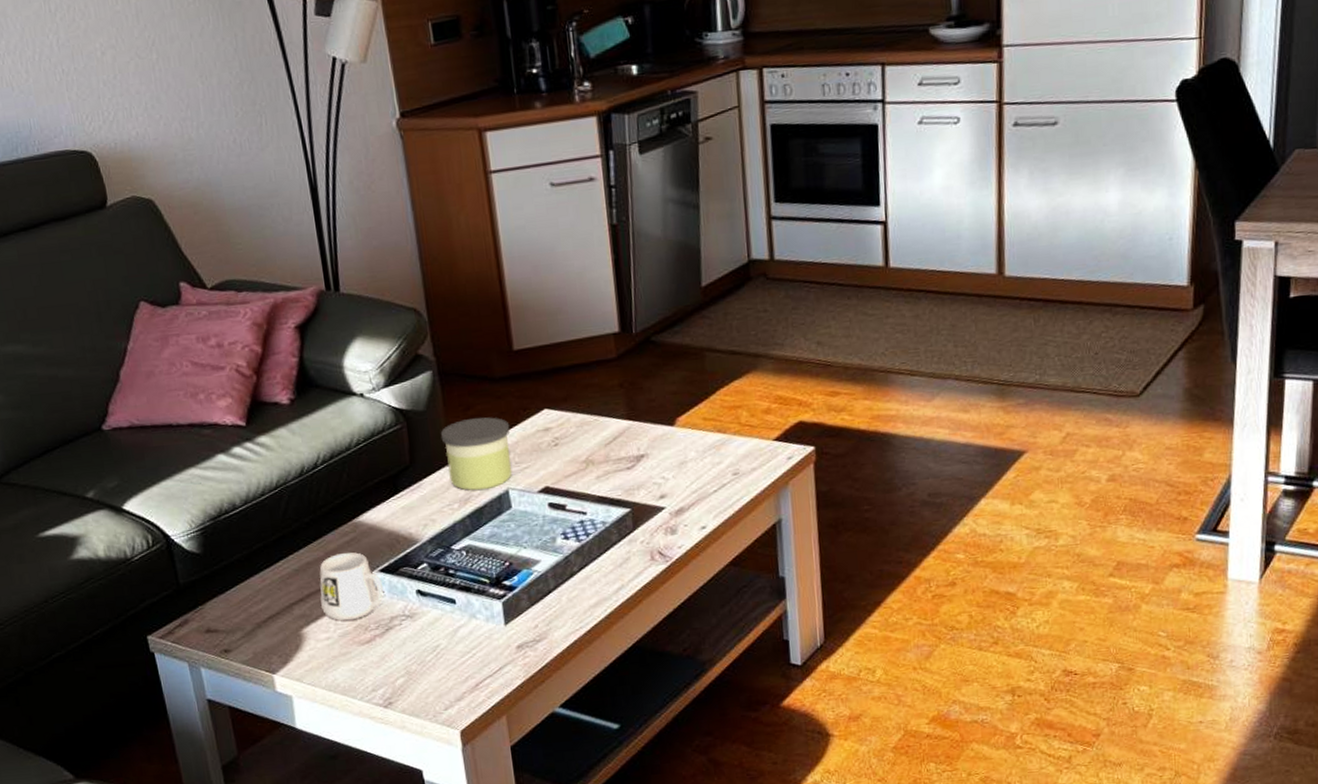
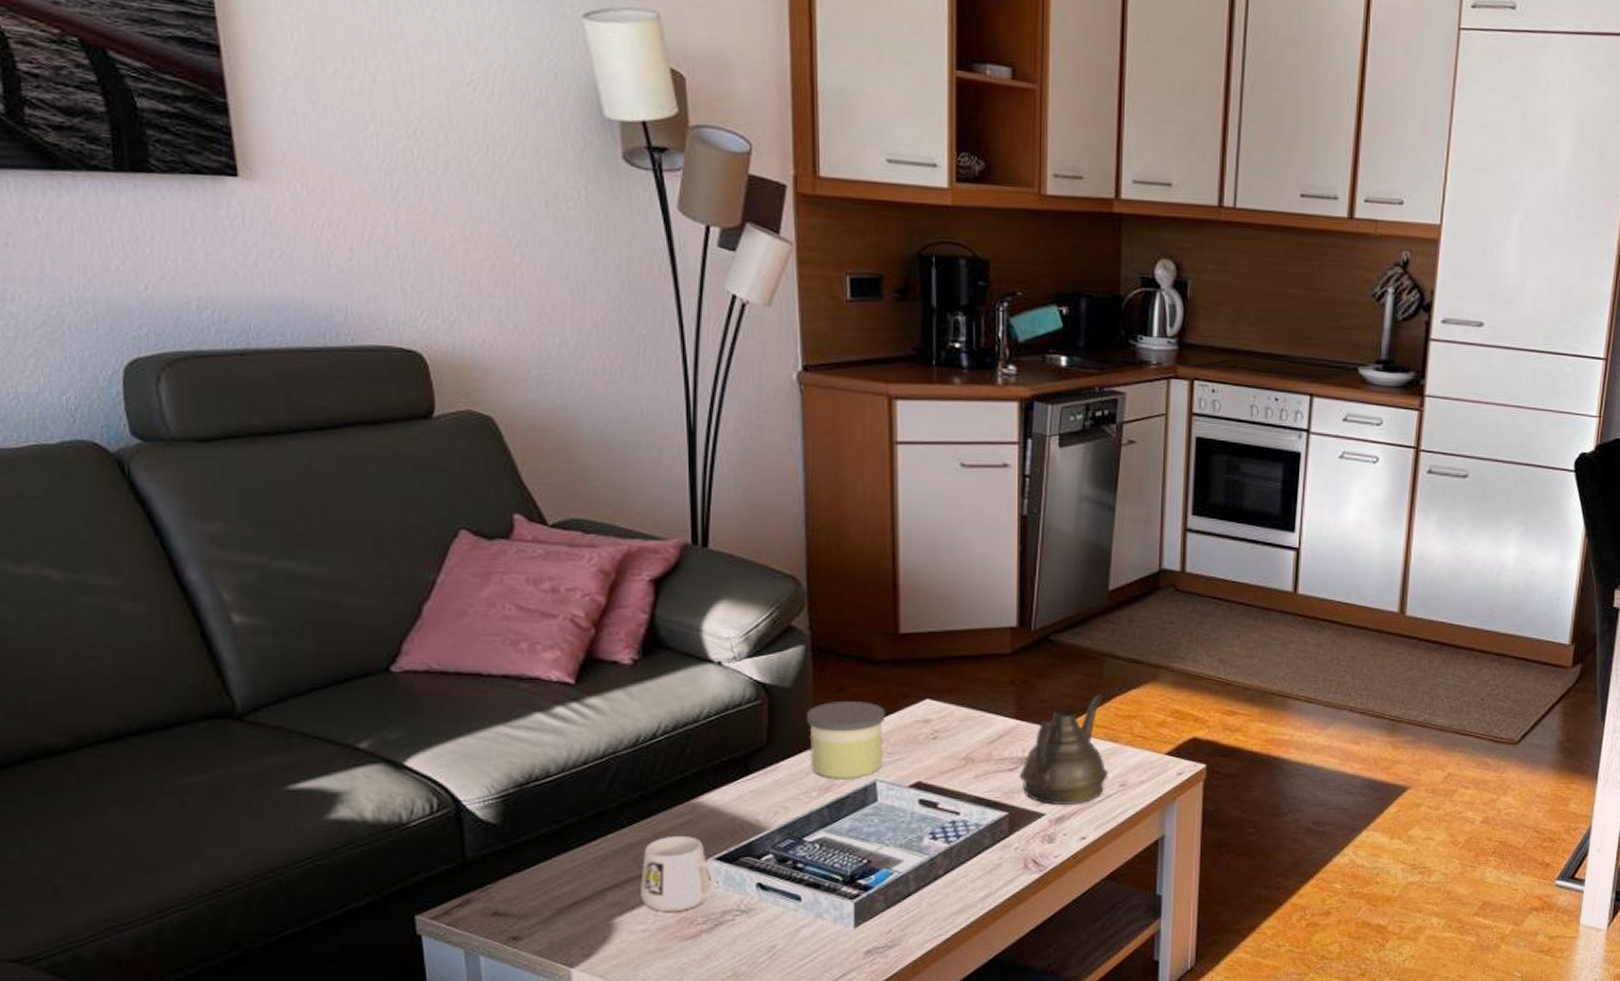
teapot: none [636,388,721,498] -> present [1019,694,1109,805]

